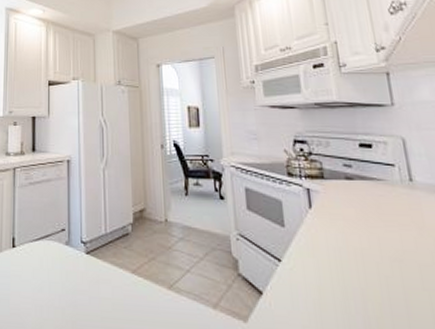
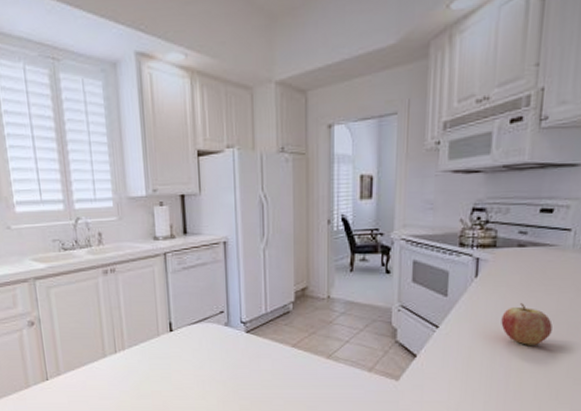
fruit: none [345,239,404,289] -> present [501,303,553,345]

